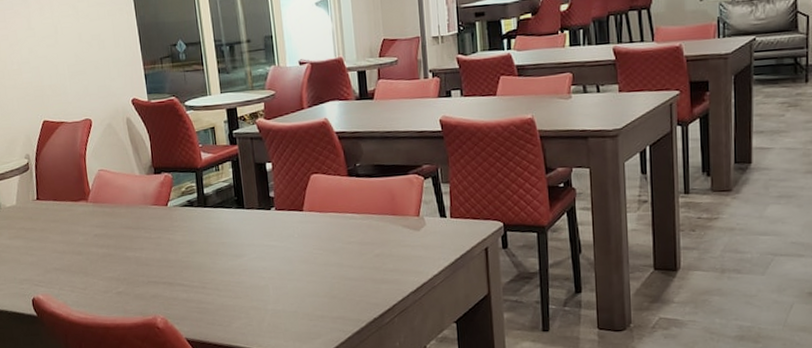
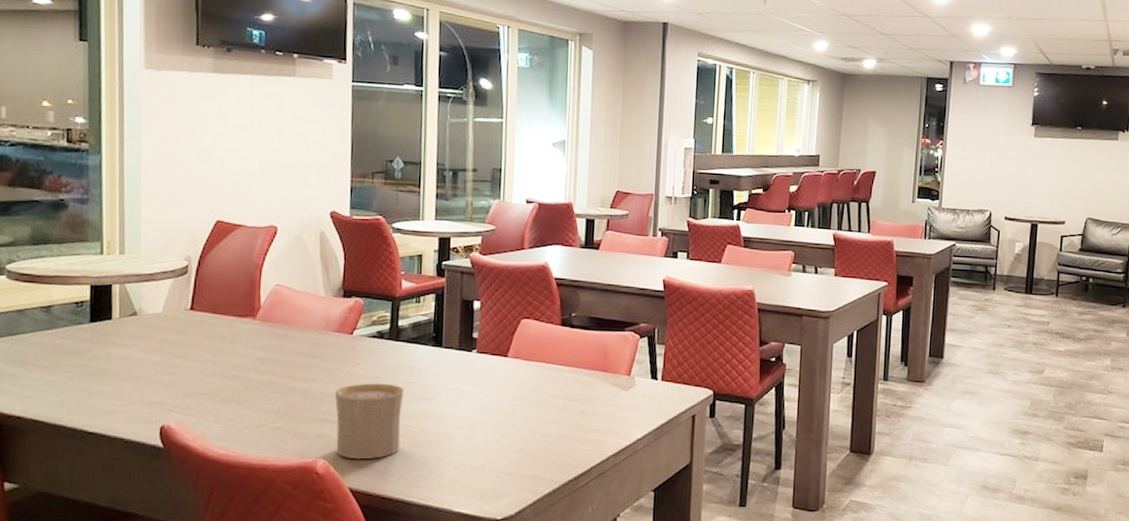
cup: none [161,245,222,314] -> present [334,383,404,460]

